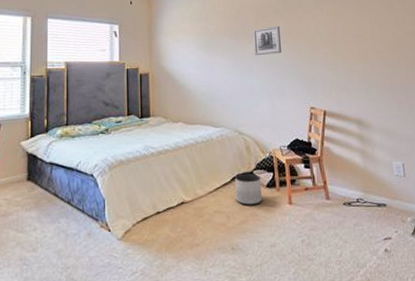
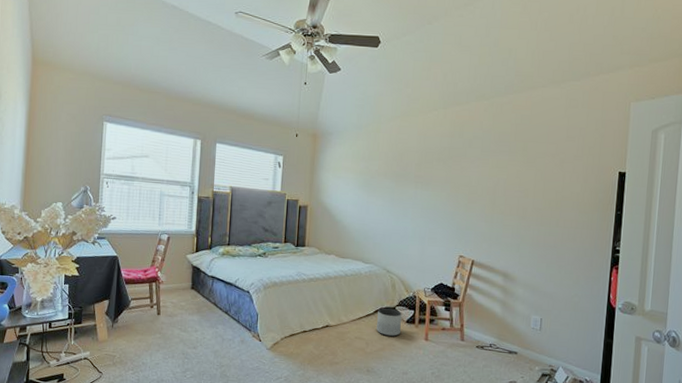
wall art: present [252,25,281,56] -> none [412,173,441,201]

